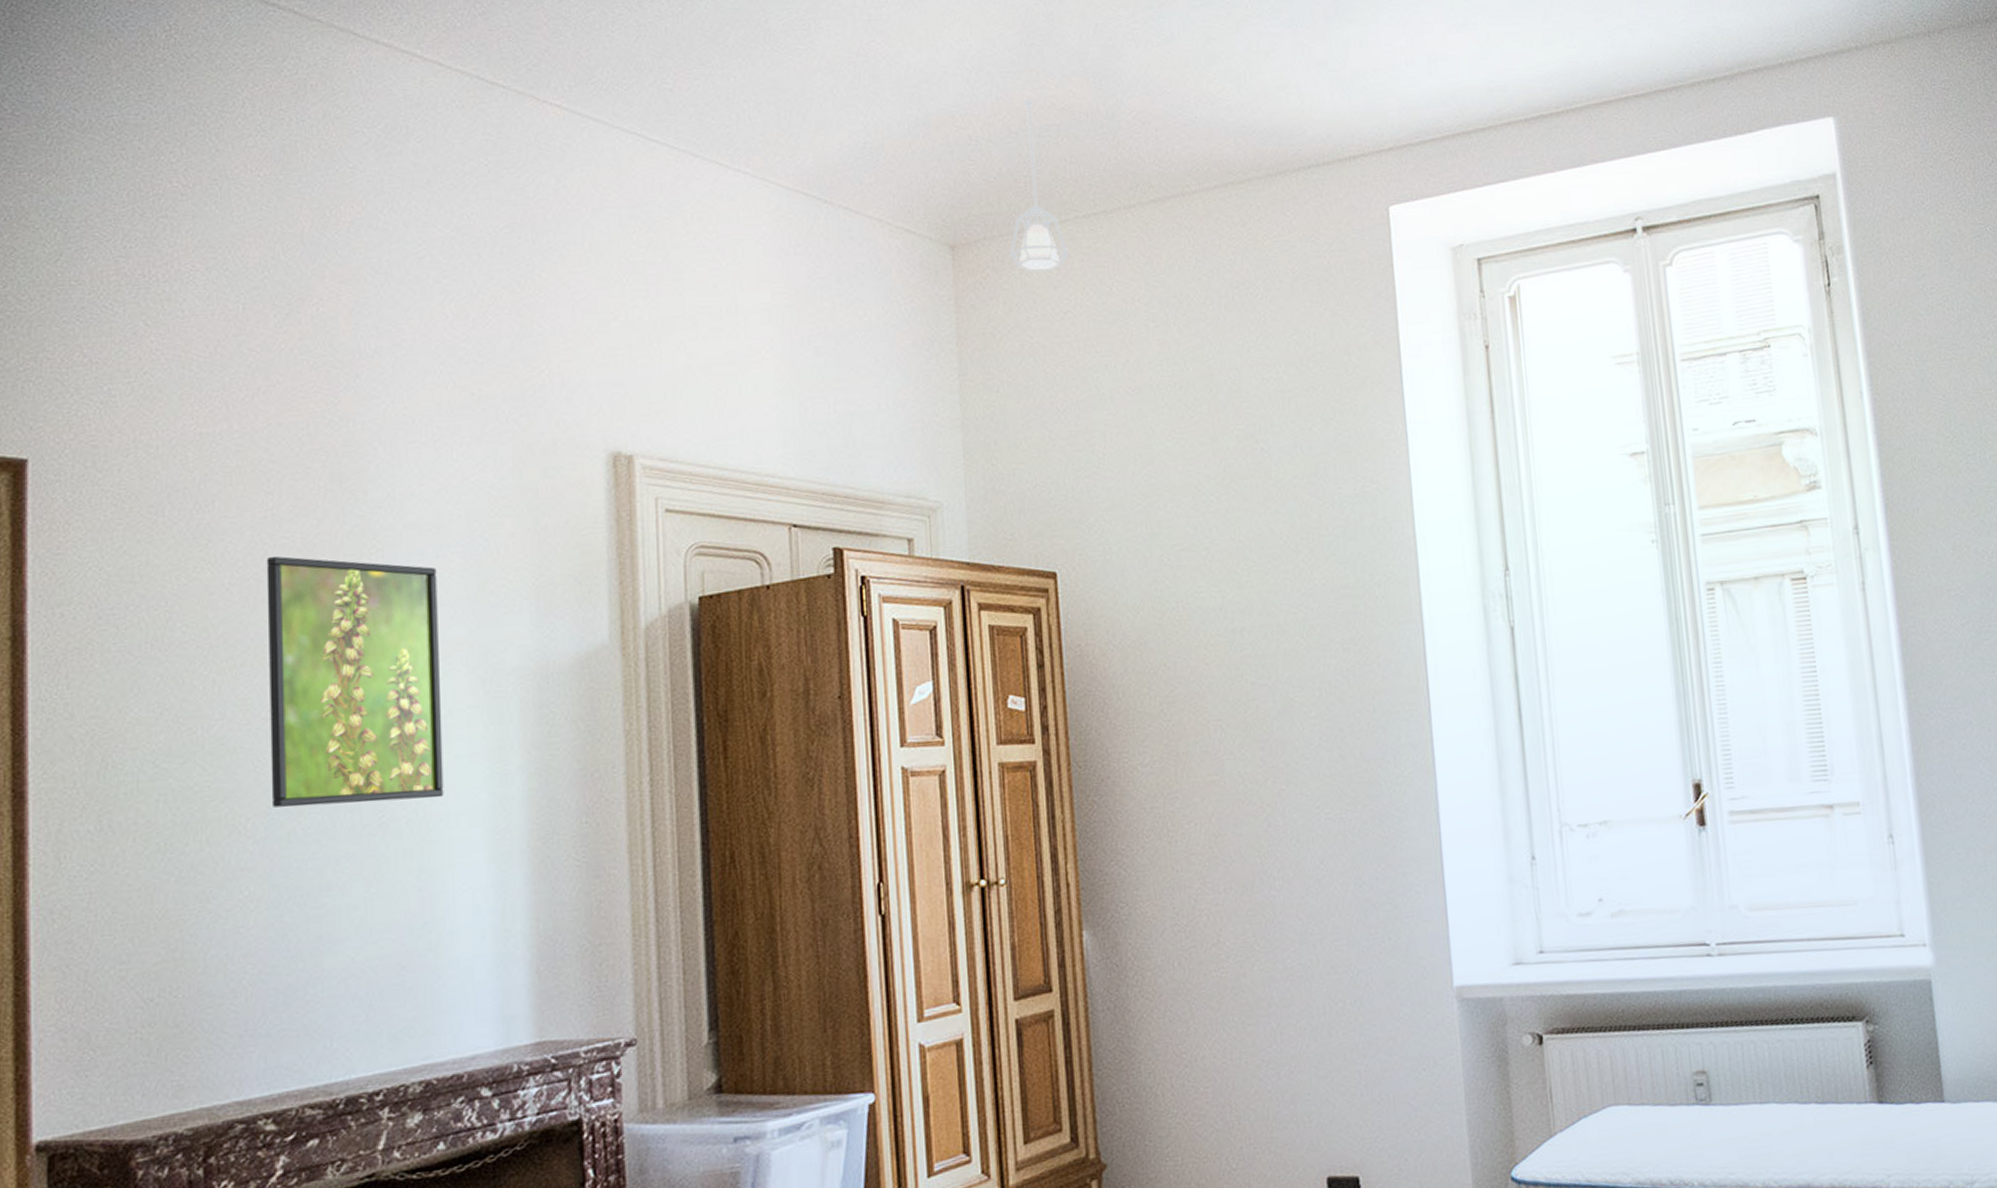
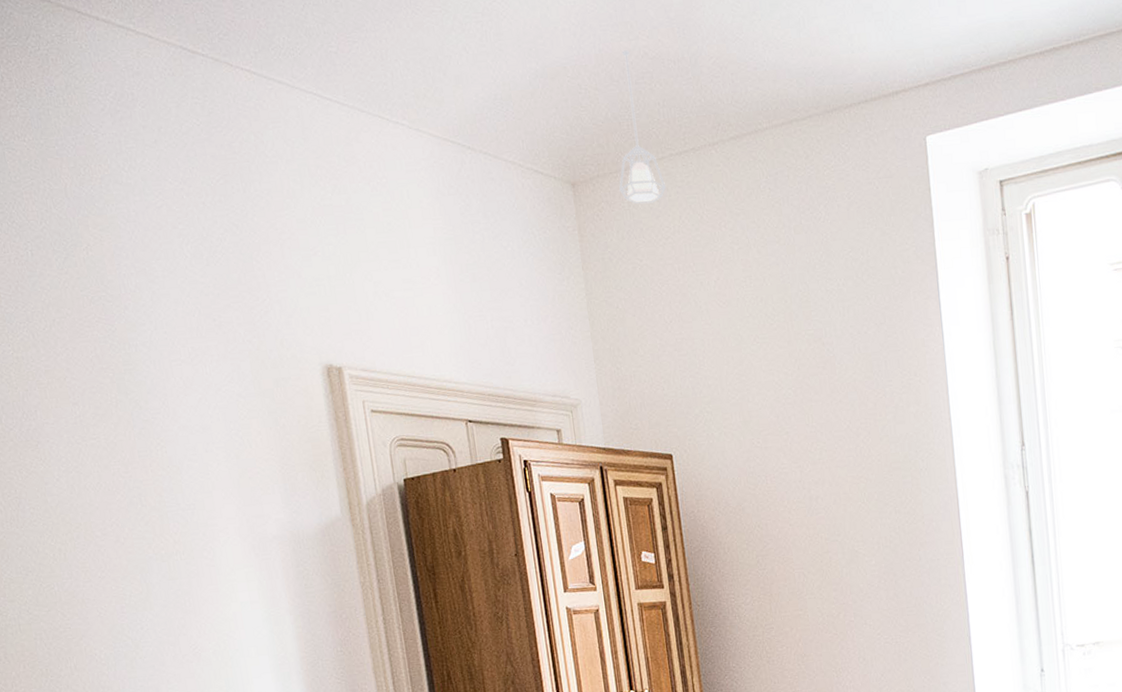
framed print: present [266,556,444,808] -> none [82,453,237,643]

